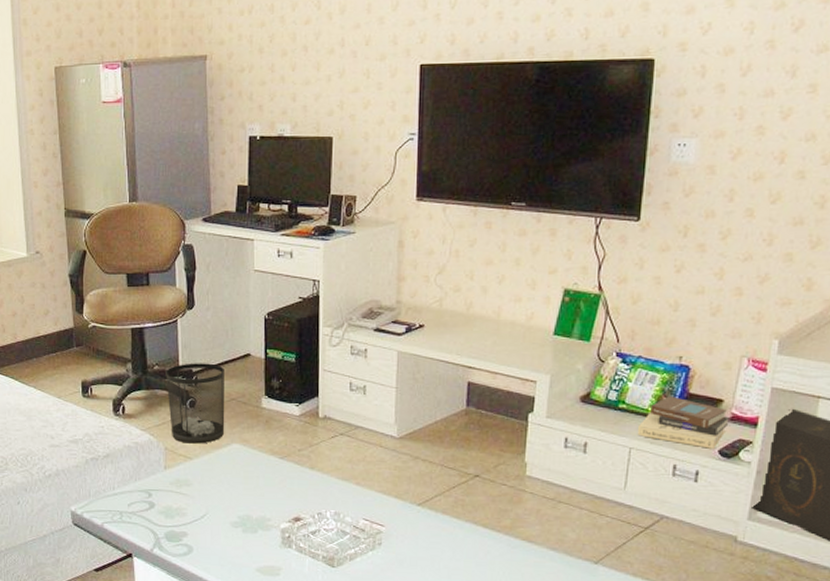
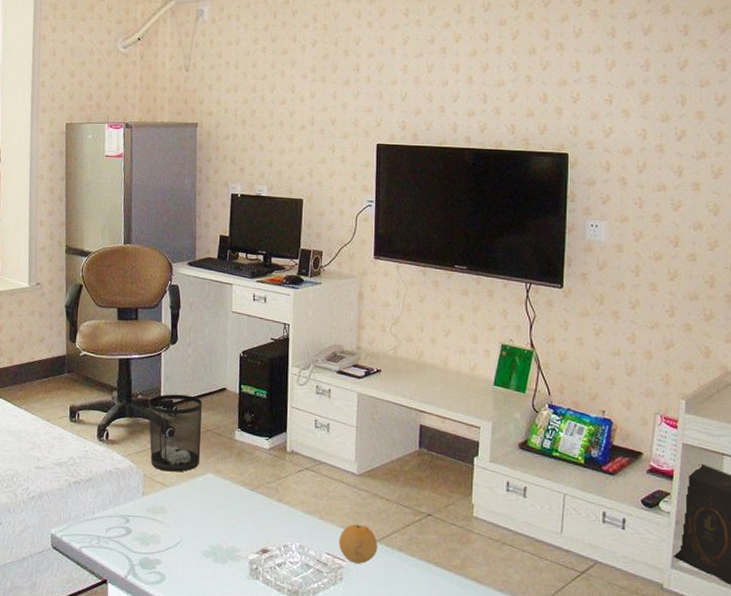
fruit: none [377,488,420,528] -> present [339,524,378,564]
books: present [637,396,730,449] -> none [569,447,649,498]

